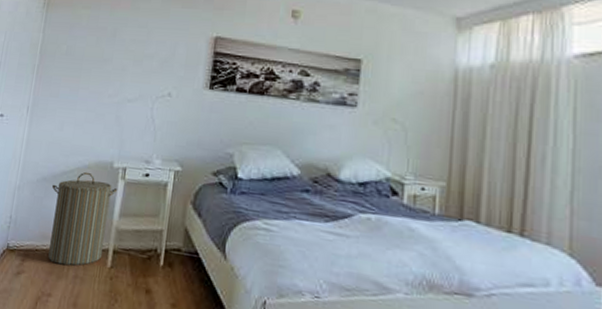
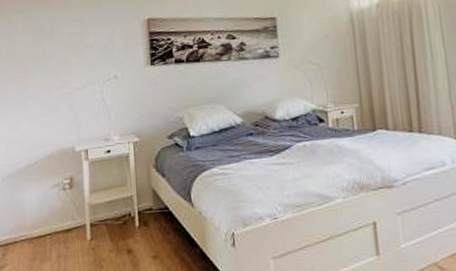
laundry hamper: present [48,171,118,266] -> none [19,160,84,250]

